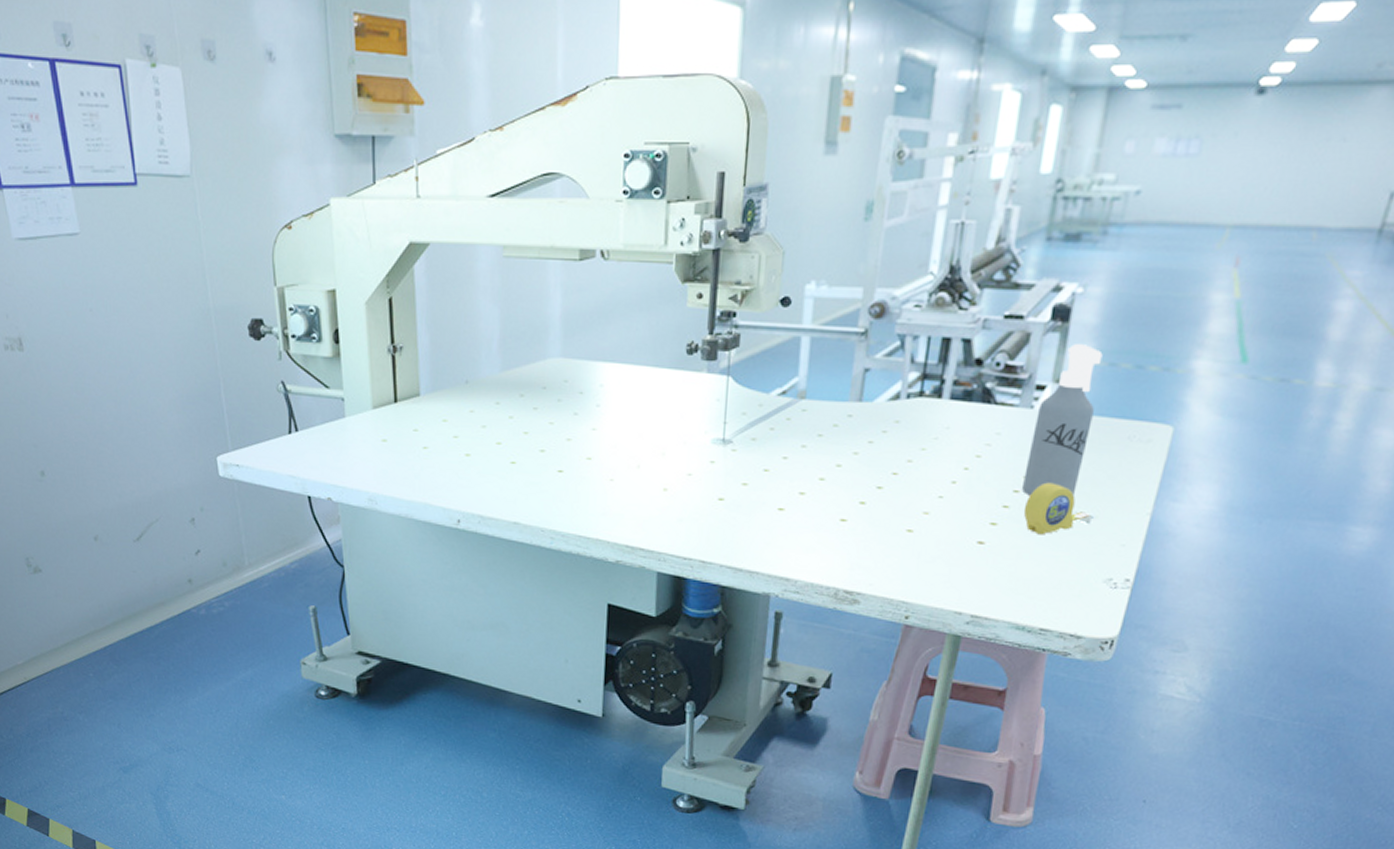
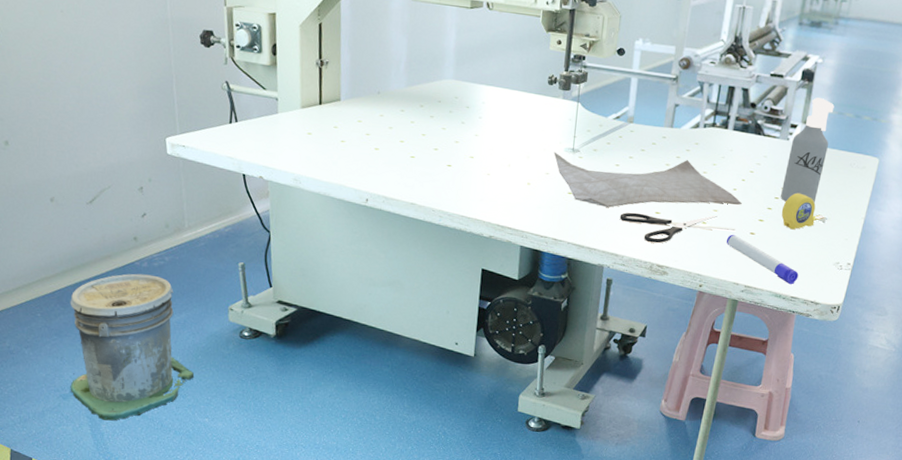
bucket: none [123,623,267,798] -> present [70,273,195,421]
fabric swatch: none [697,444,964,516] -> present [554,152,742,208]
scissors: none [790,519,957,562] -> present [619,212,736,244]
marker pen: none [942,544,1051,613] -> present [726,234,799,285]

